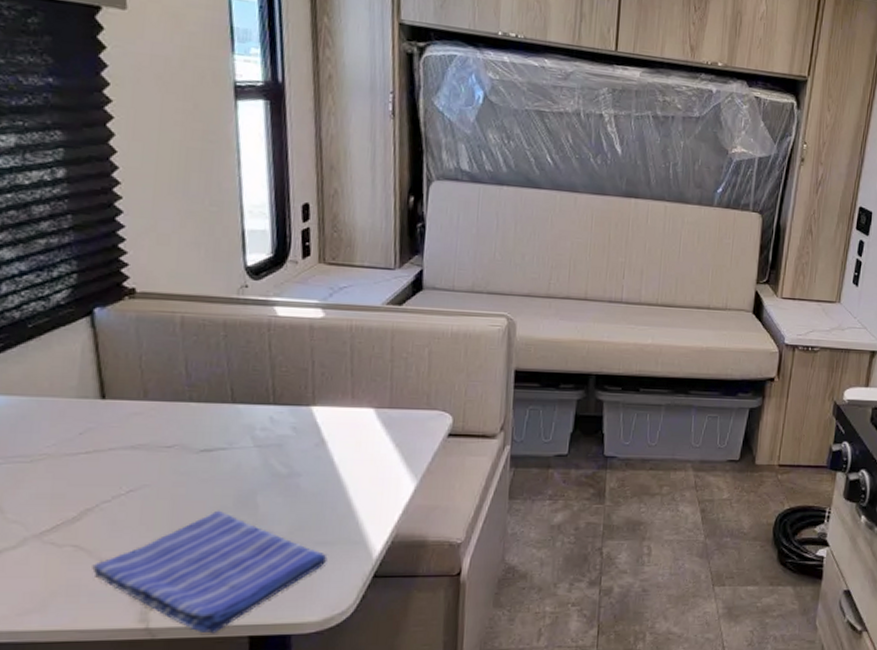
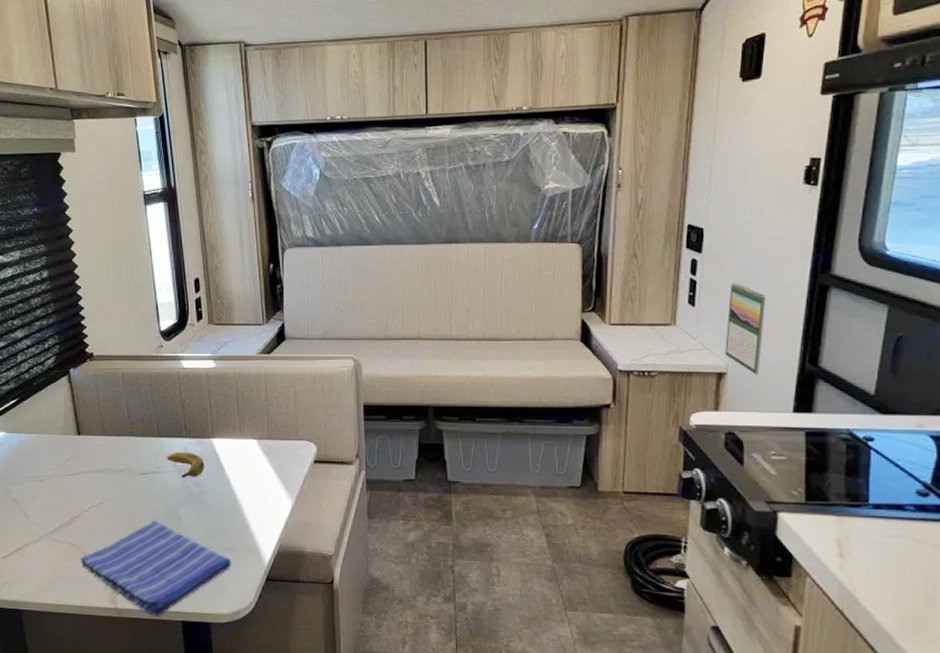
banana: none [242,422,299,456] -> present [166,451,205,478]

